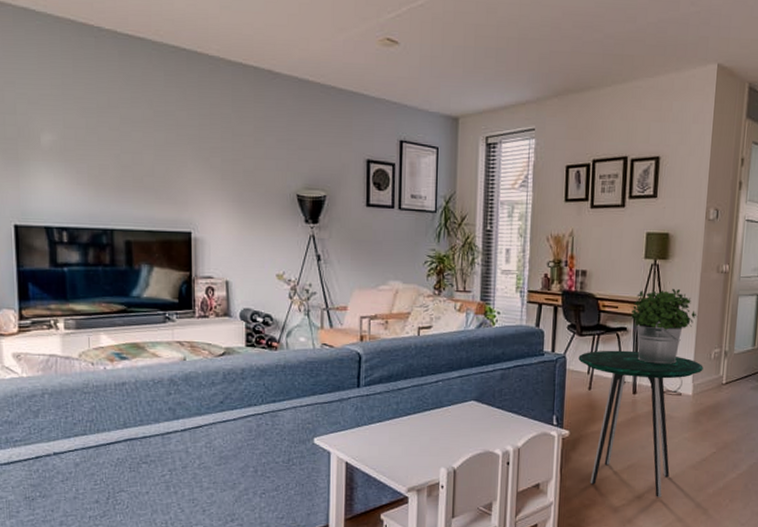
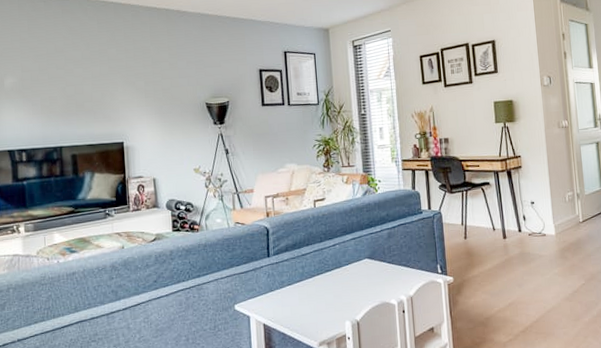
side table: present [578,350,703,497] -> none [452,201,561,330]
potted plant: present [630,288,698,364] -> none [491,145,548,211]

